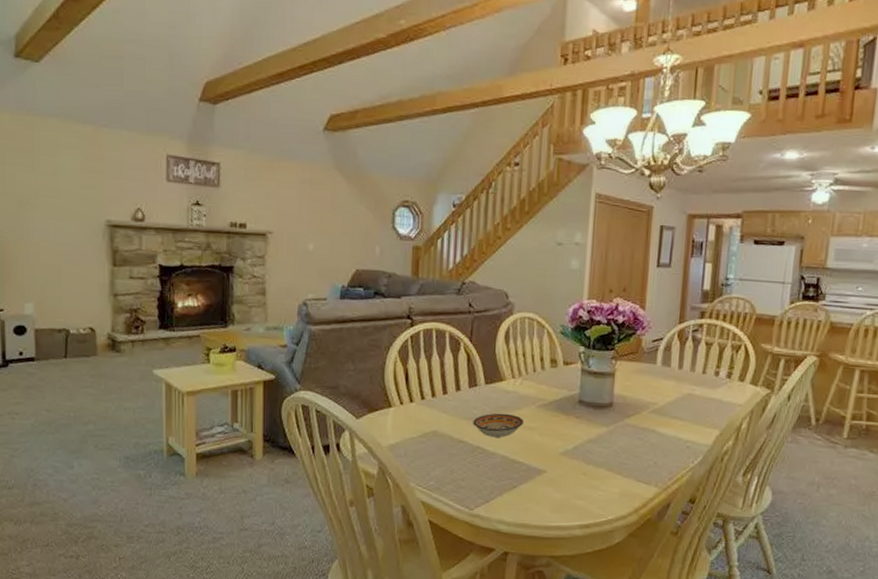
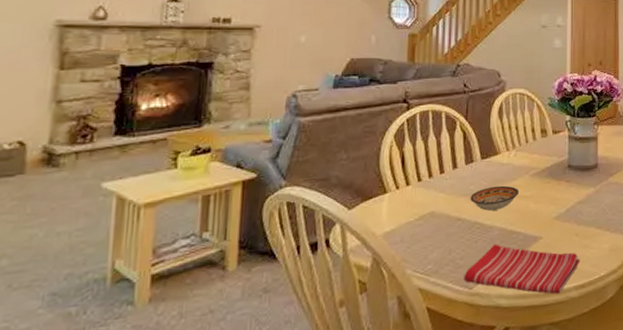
dish towel: none [465,470,587,530] -> present [464,244,580,295]

